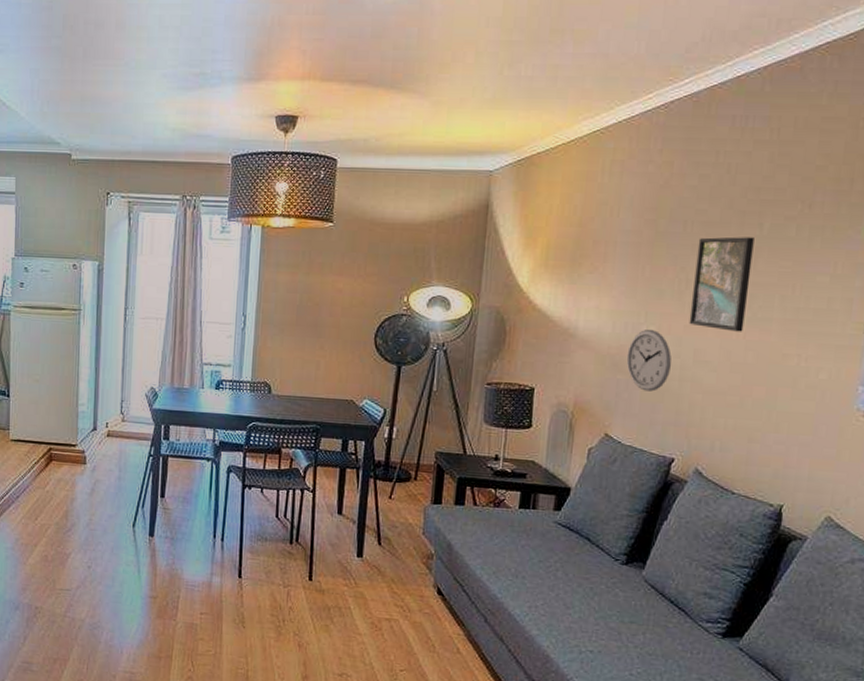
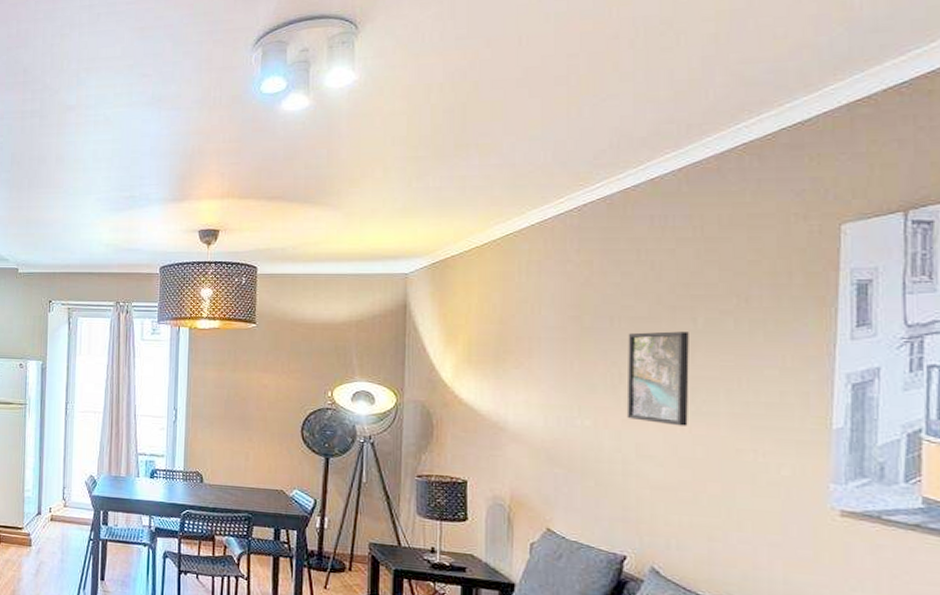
wall clock: present [626,329,672,392] -> none [562,423,613,486]

